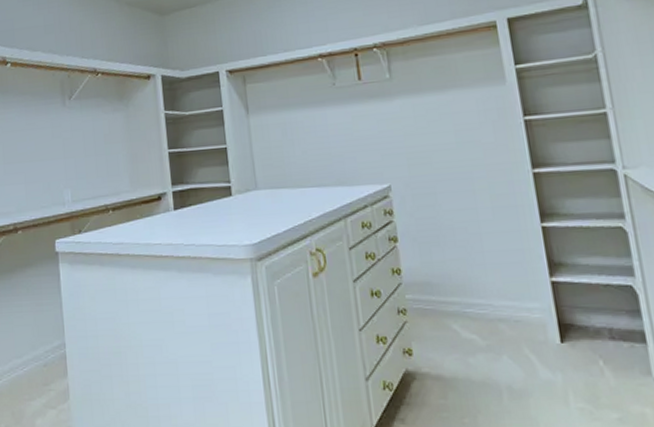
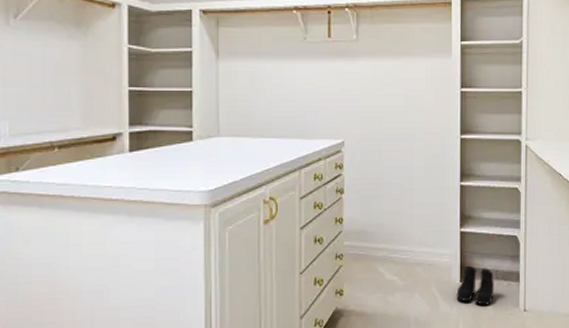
boots: none [557,322,612,372] -> present [456,265,494,305]

